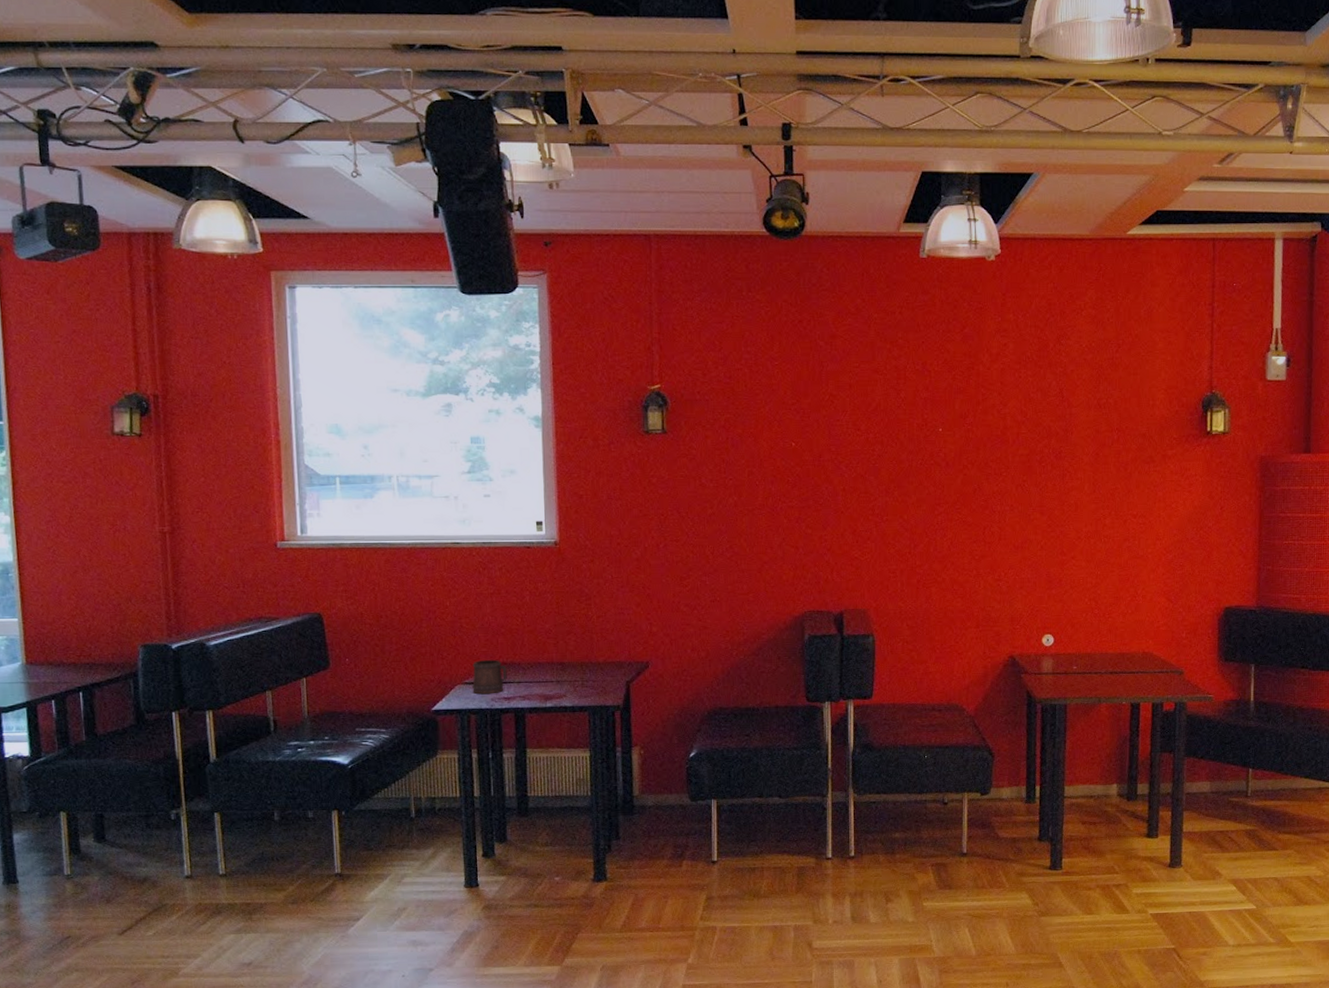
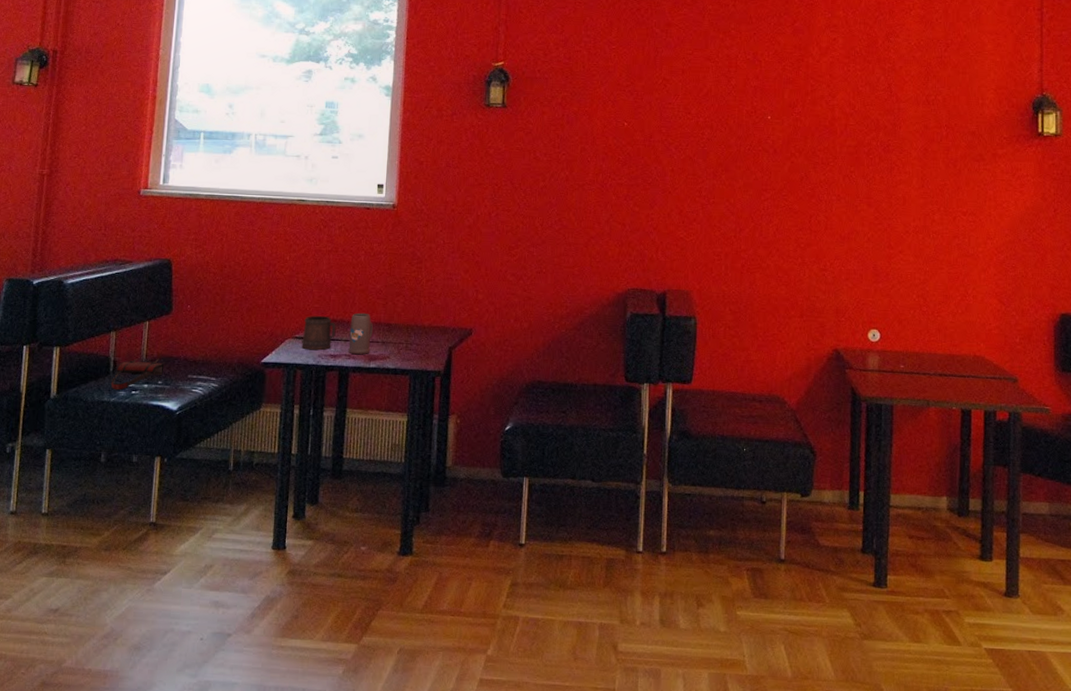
shoulder bag: none [273,714,329,749] -> present [110,358,165,391]
beer mug: none [521,653,546,696] -> present [348,312,373,355]

